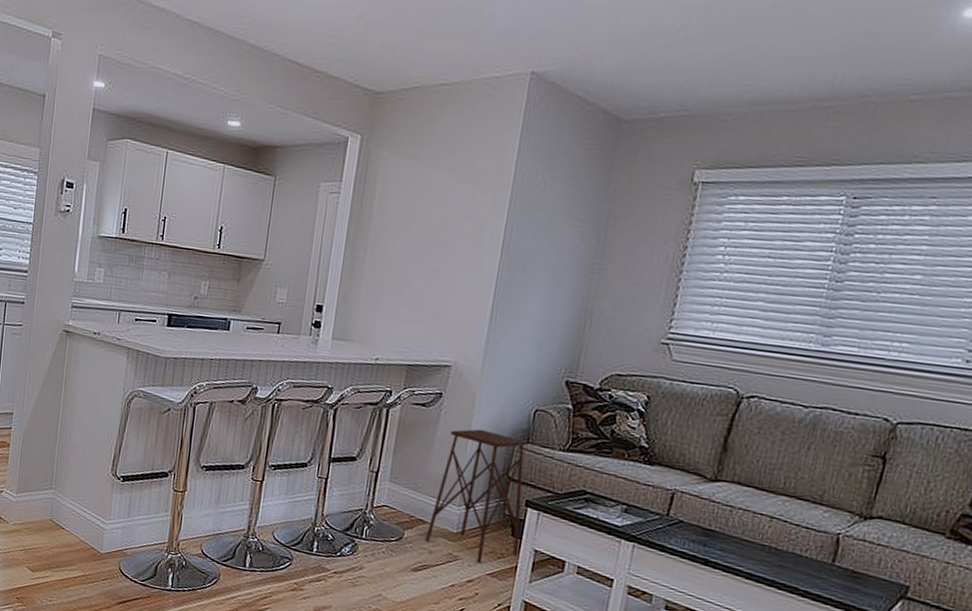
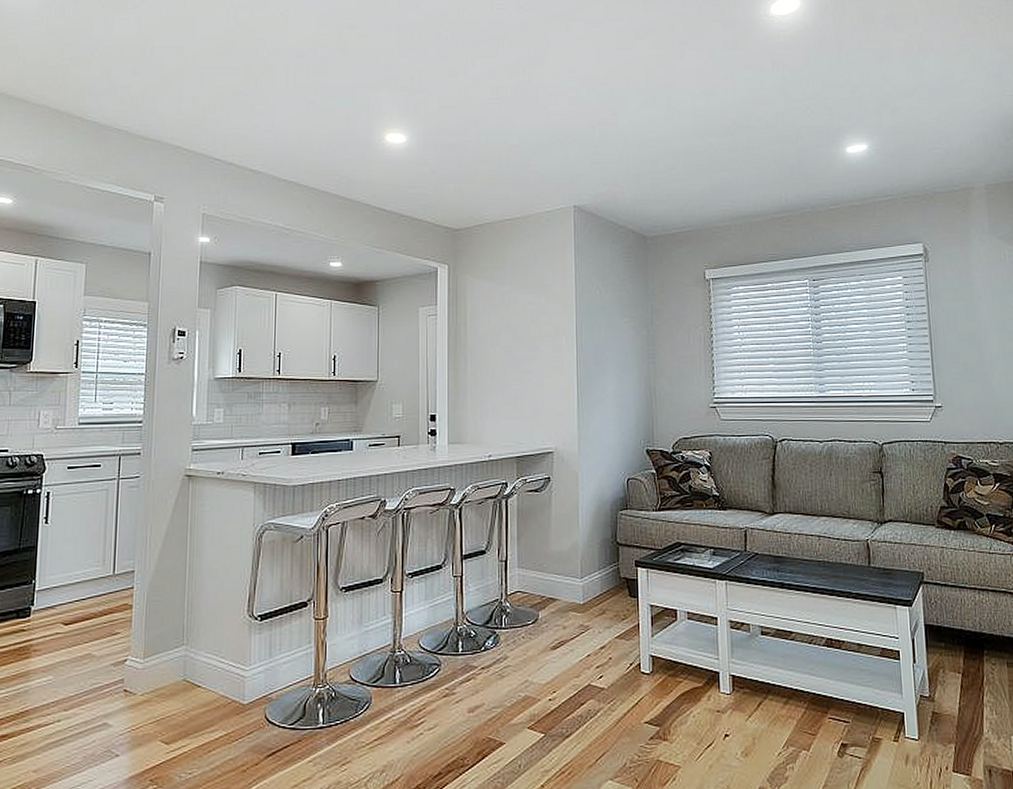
side table: present [425,429,527,563] -> none [558,504,638,628]

